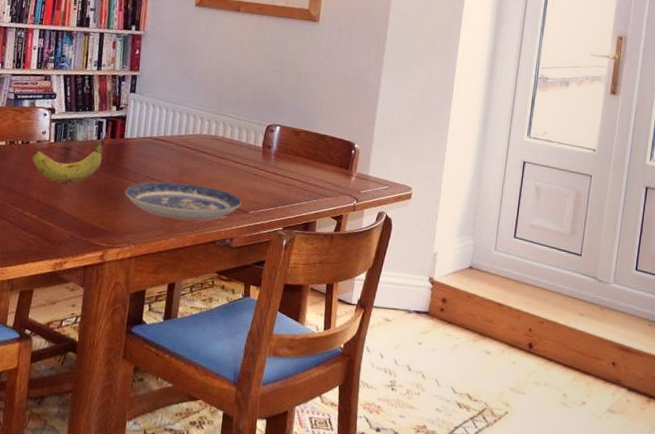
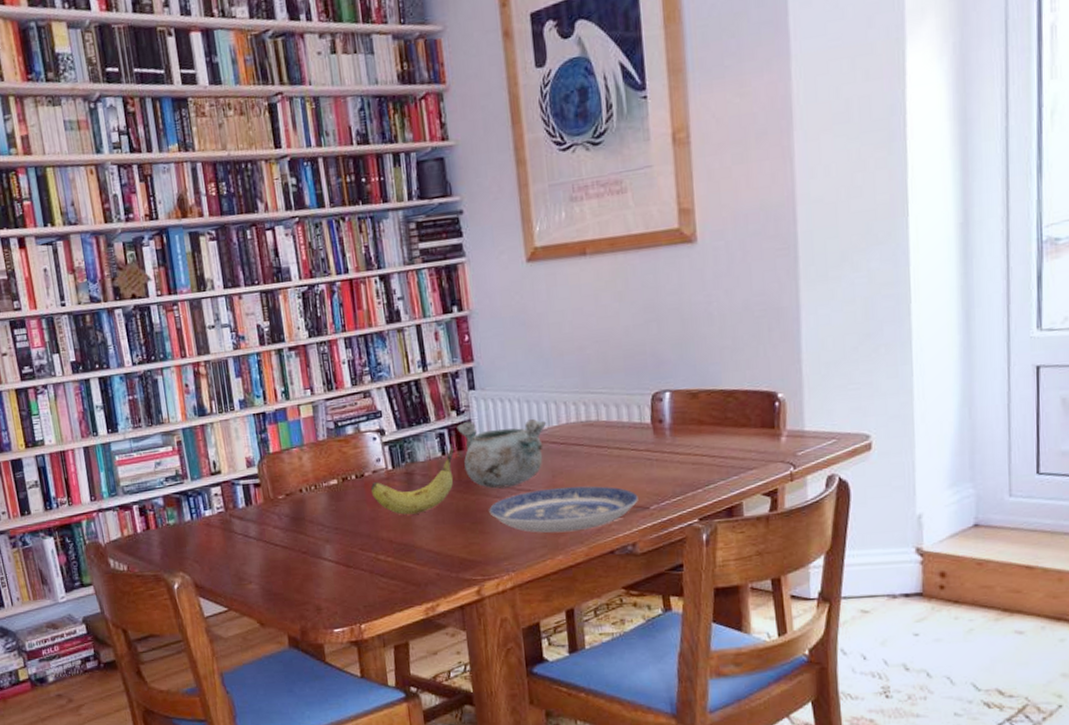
decorative bowl: none [113,116,185,176] -> present [456,419,547,489]

